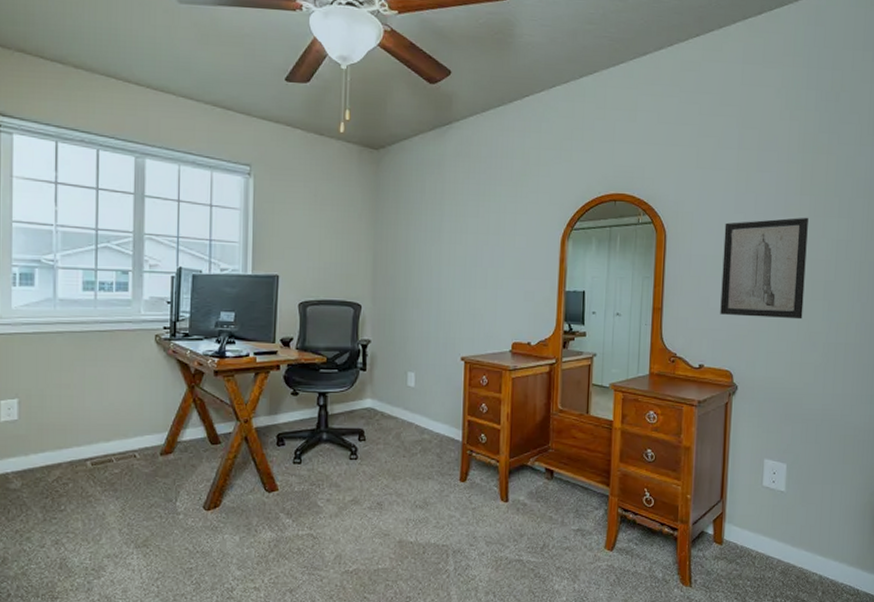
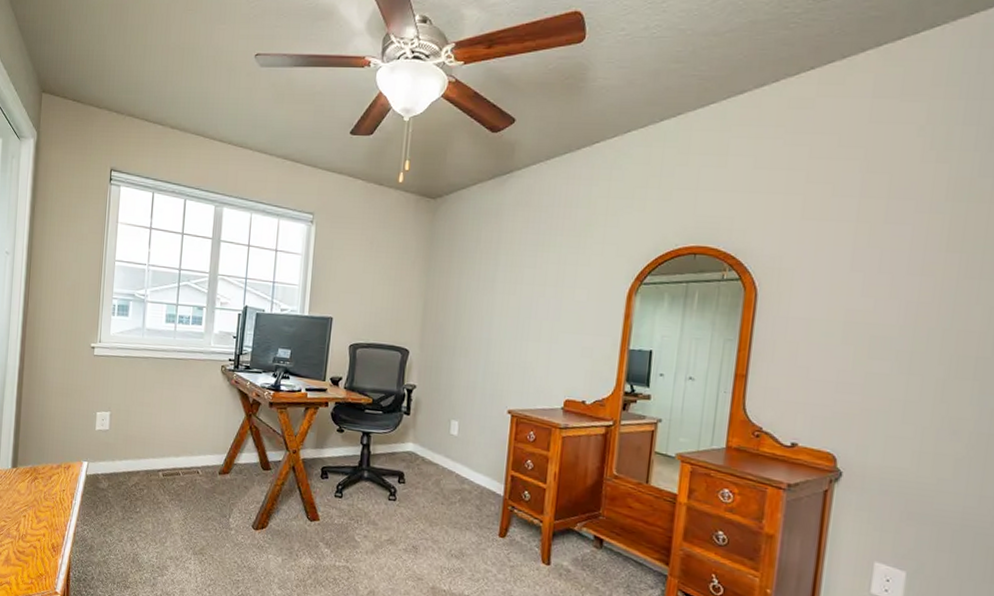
wall art: present [720,217,808,320] -> none [823,278,956,401]

